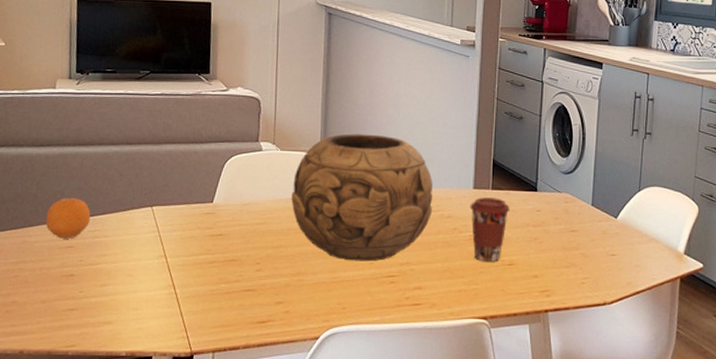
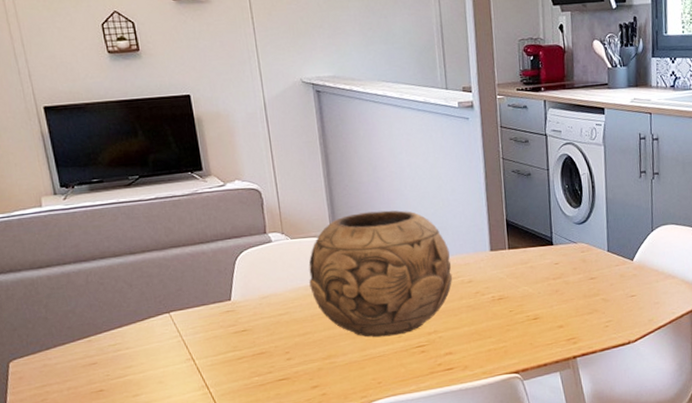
fruit: present [45,198,91,239] -> none [61,315,109,357]
coffee cup: present [470,197,510,261] -> none [489,257,529,320]

